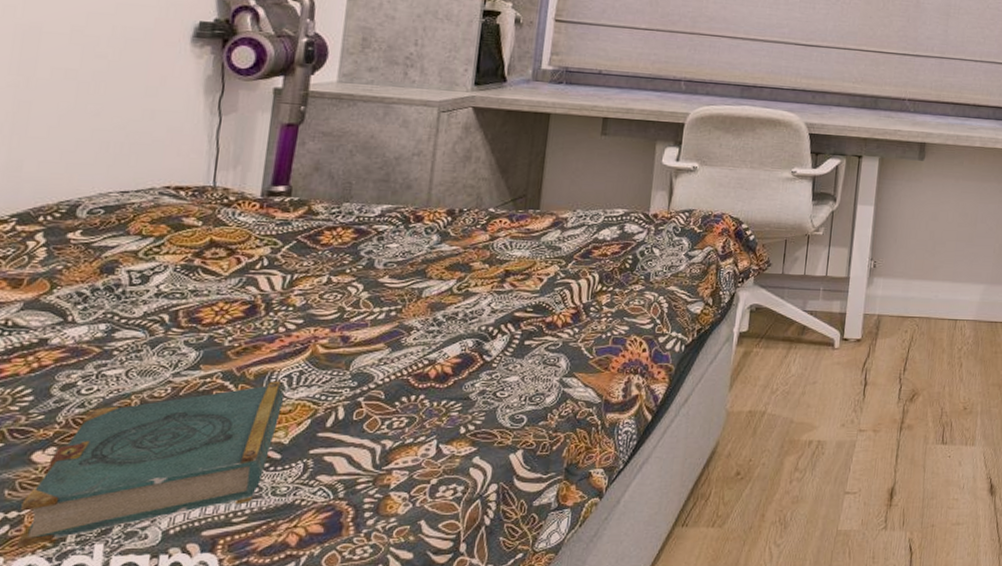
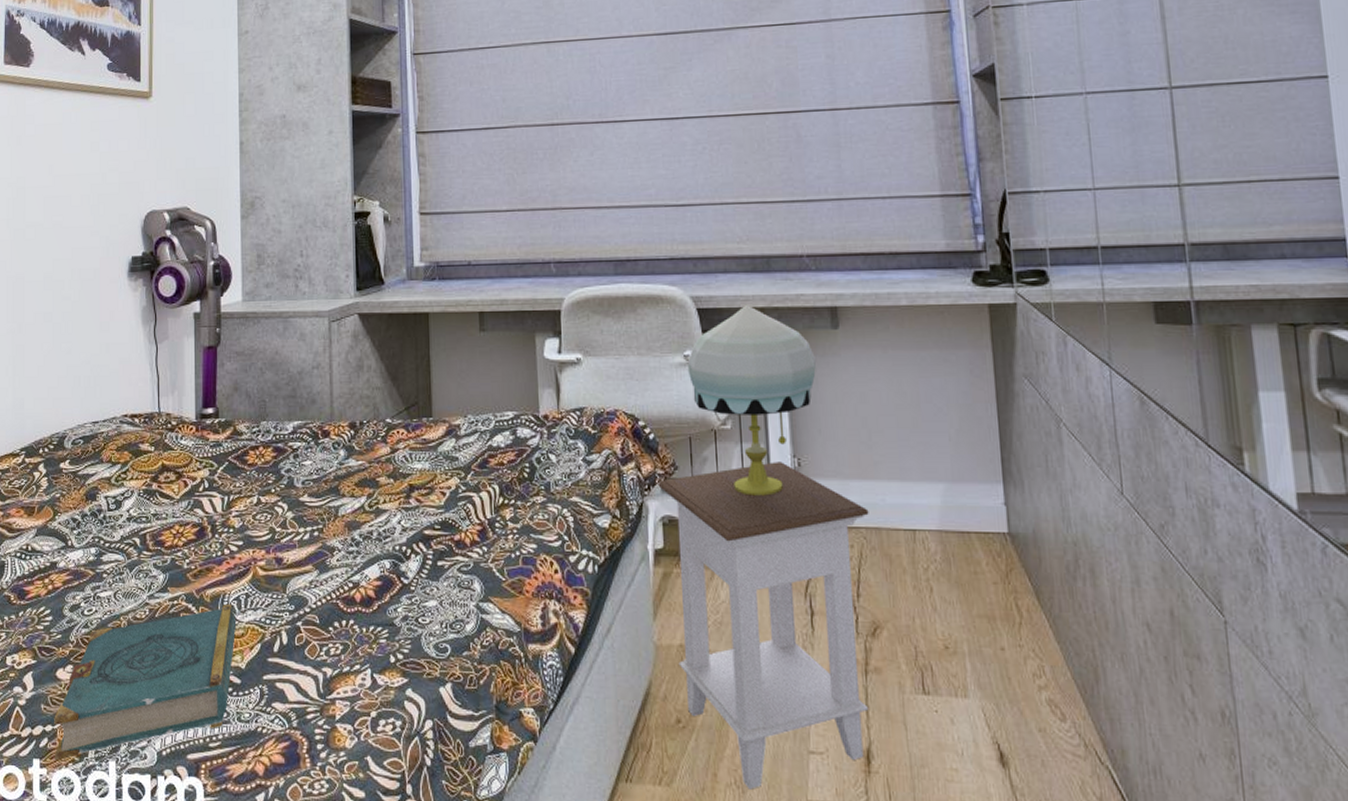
nightstand: none [745,263,924,525] -> present [658,462,869,790]
table lamp: none [793,134,902,290] -> present [687,304,816,496]

